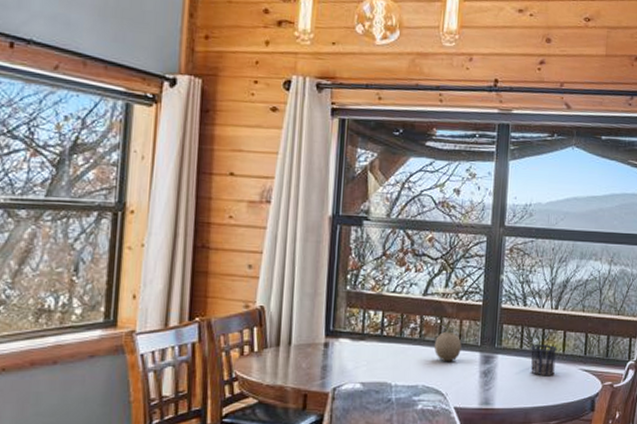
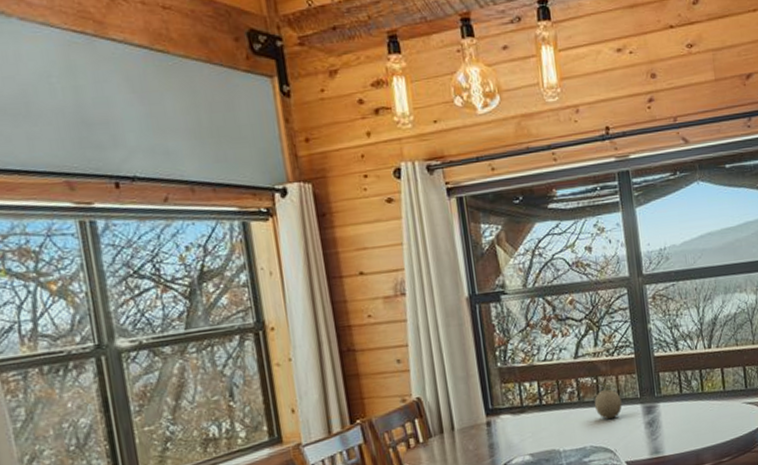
cup: present [531,343,557,376] -> none [691,384,719,417]

